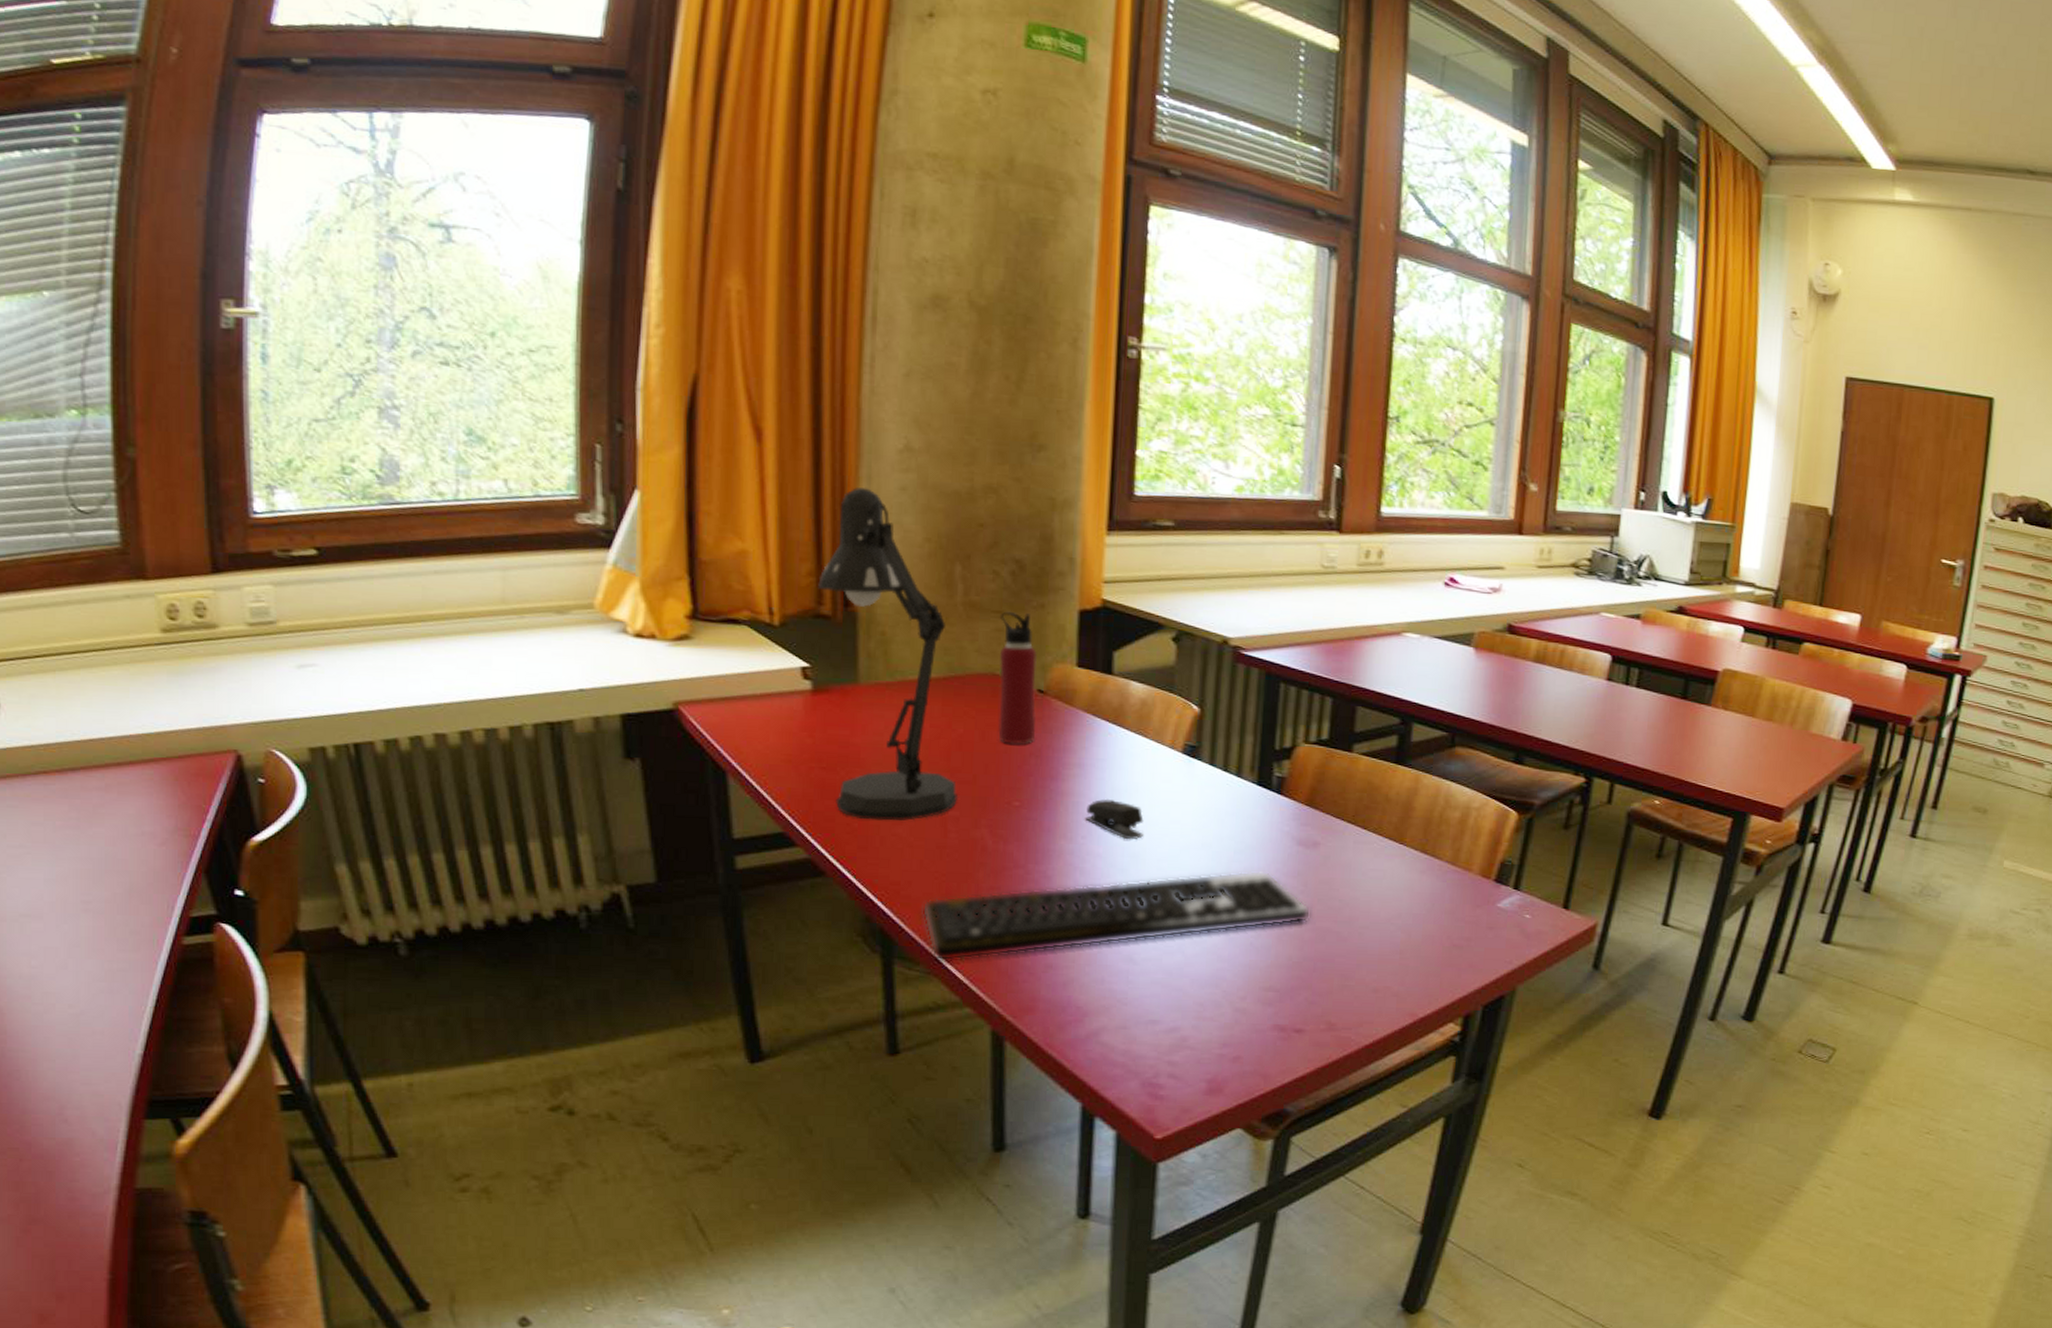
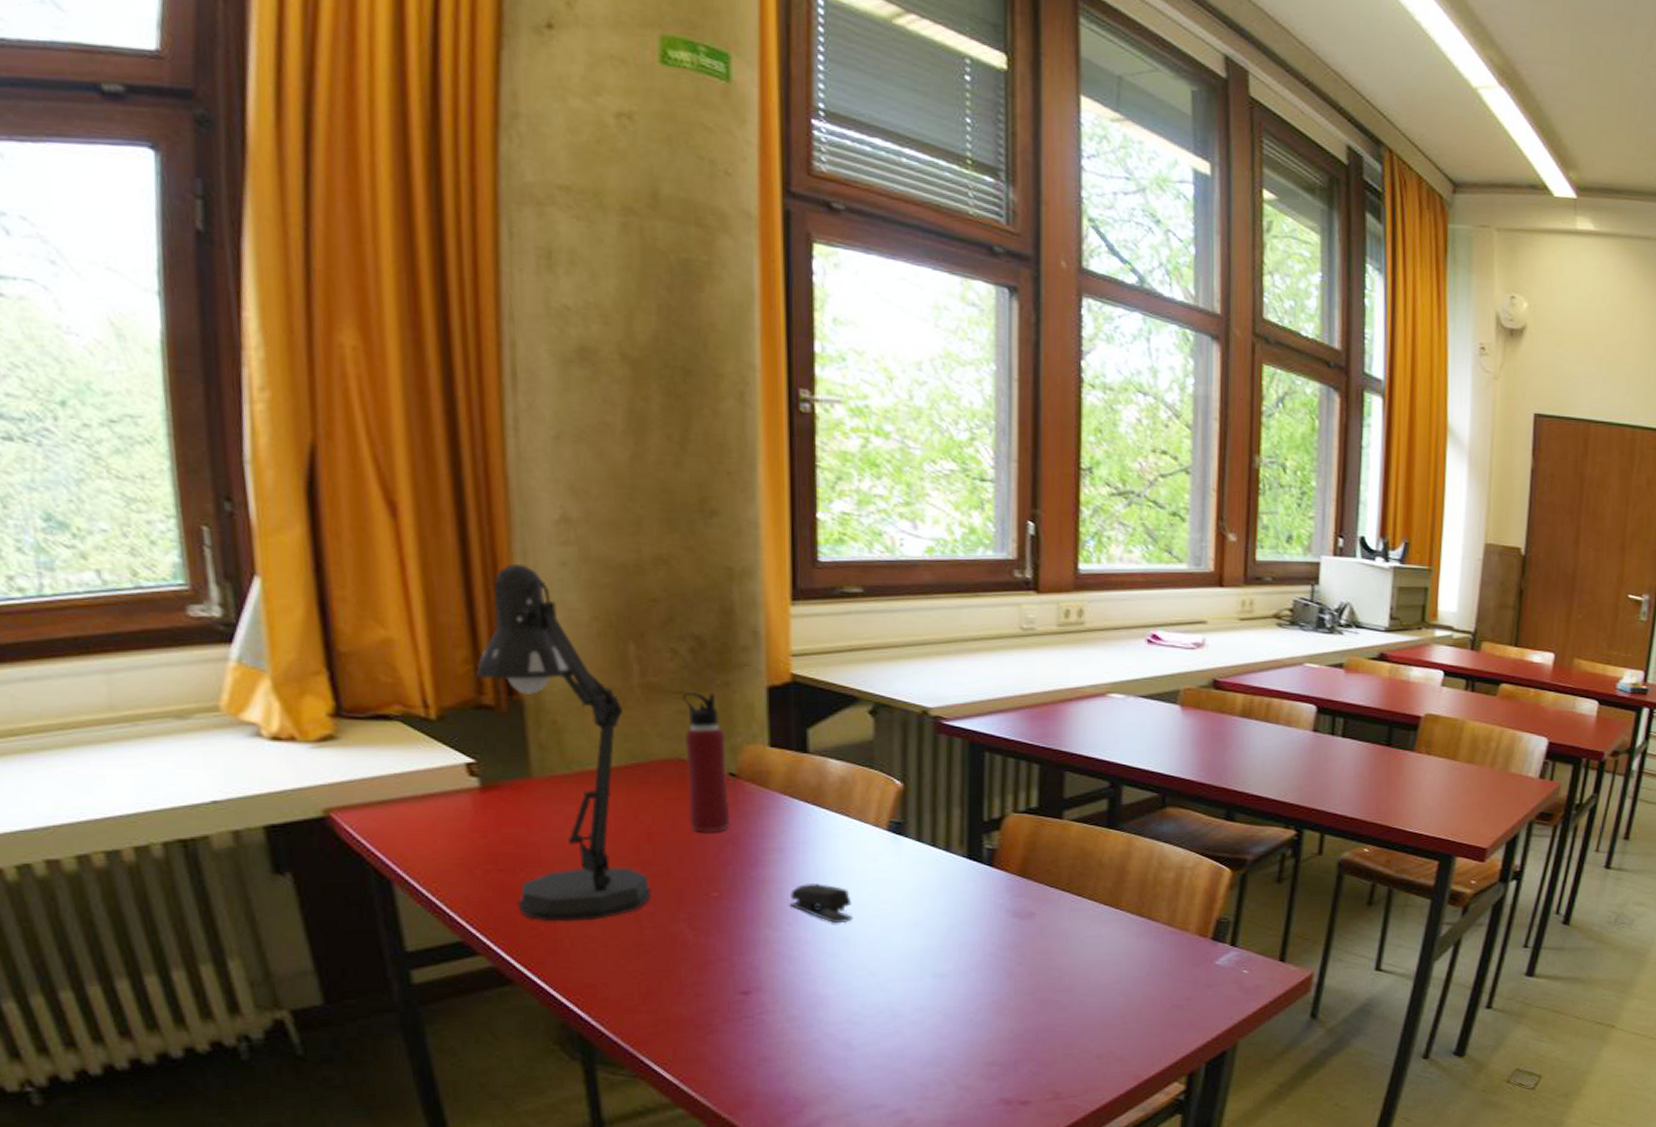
keyboard: present [922,870,1311,961] -> none [622,945,1030,1063]

